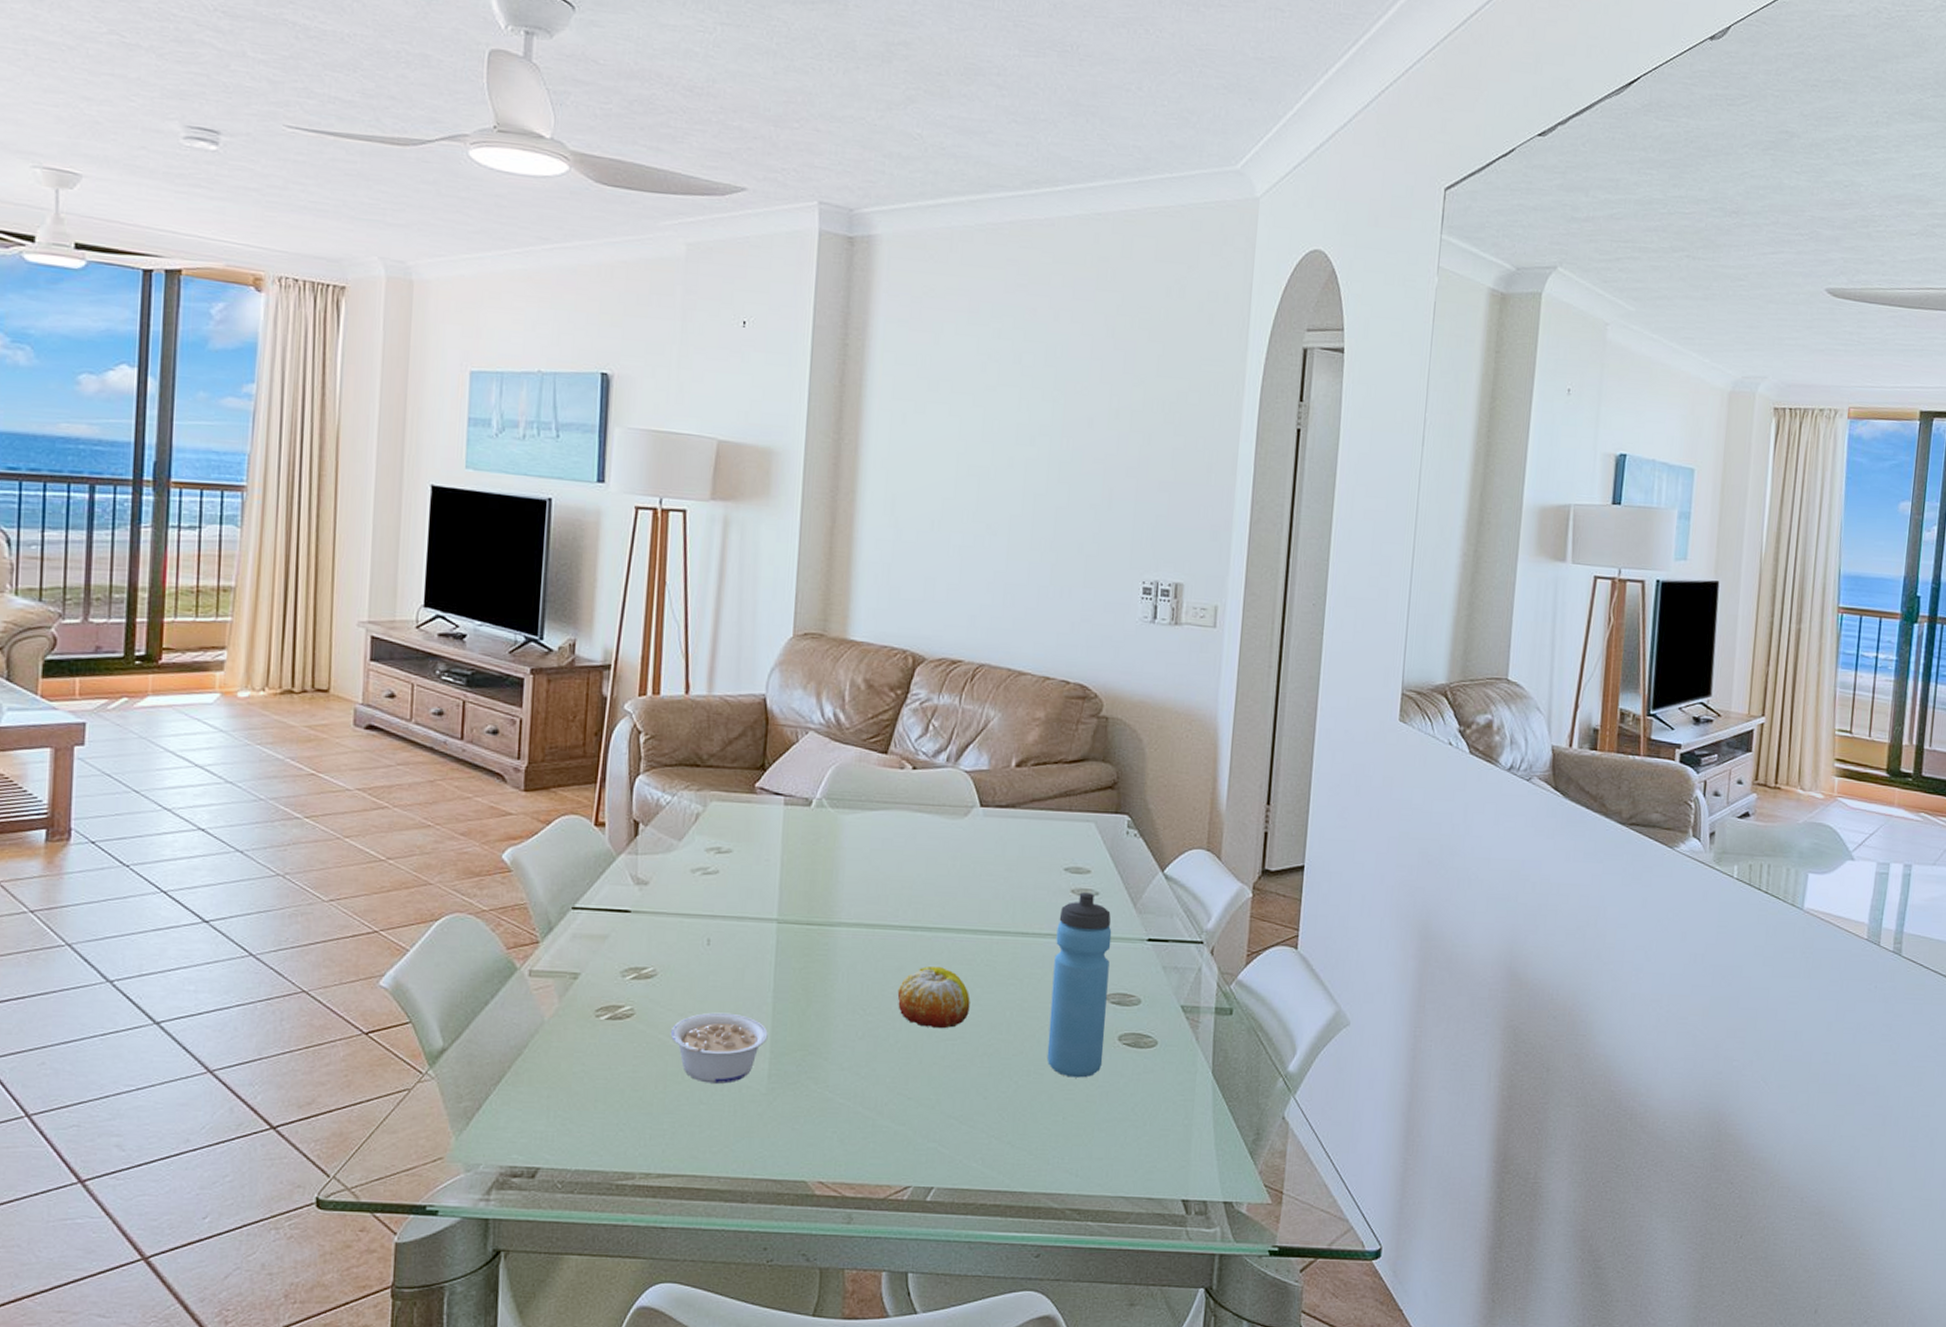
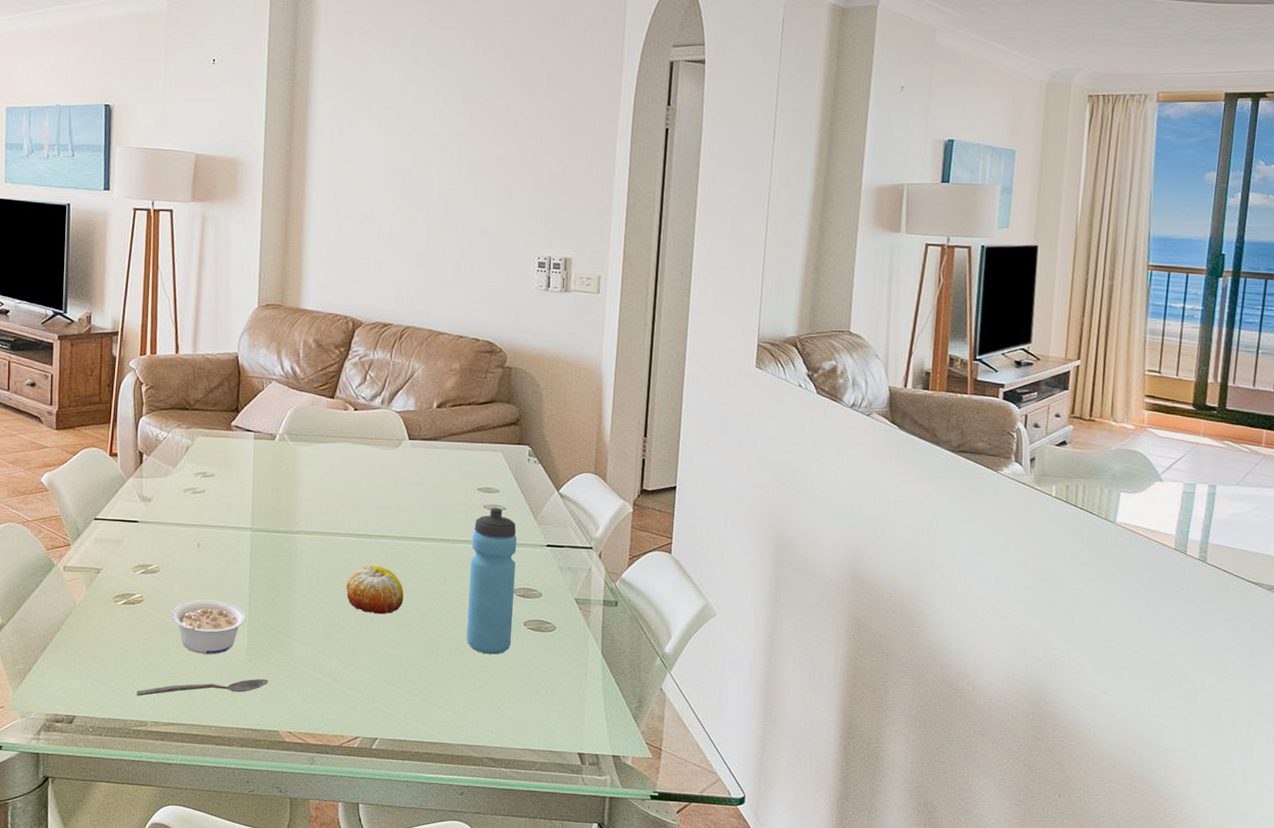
spoon: none [622,1114,795,1140] -> present [136,678,268,696]

